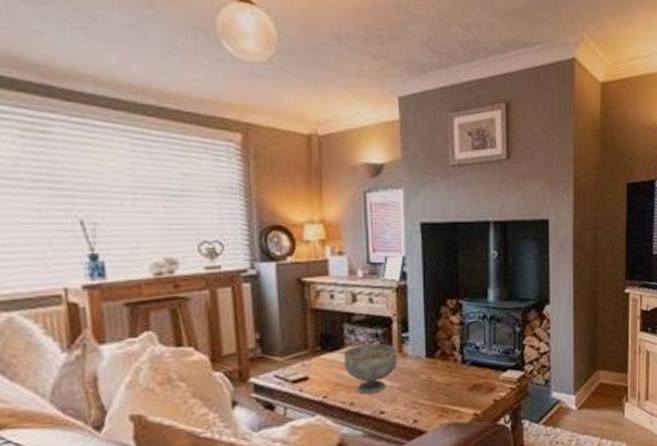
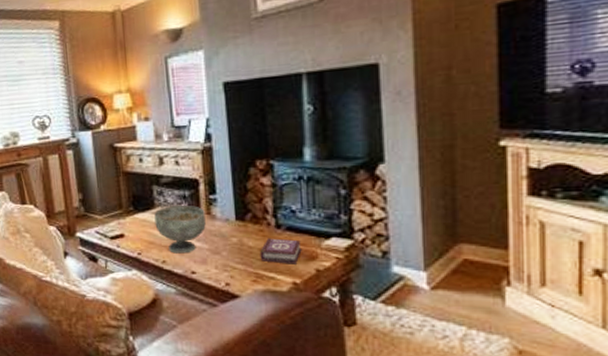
book: none [446,373,483,397] -> present [259,238,302,264]

